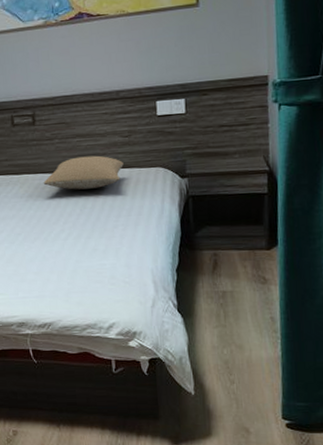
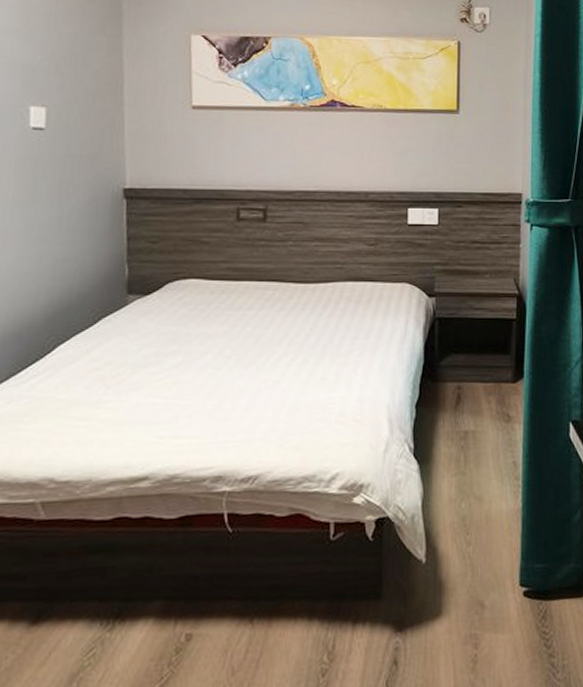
pillow: present [43,155,124,190] -> none [268,264,366,304]

